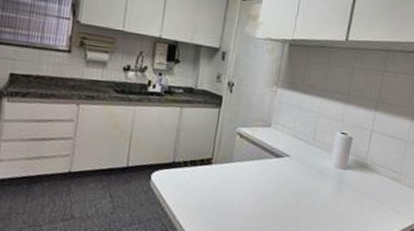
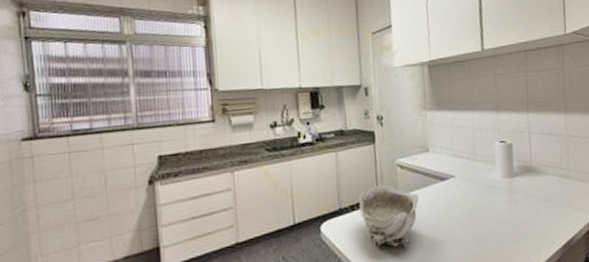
bowl: none [191,147,251,212] -> present [359,184,419,248]

